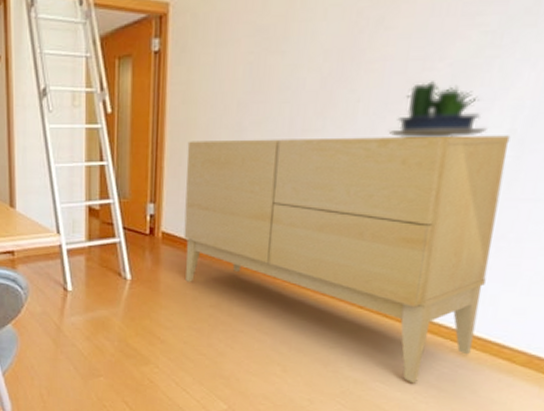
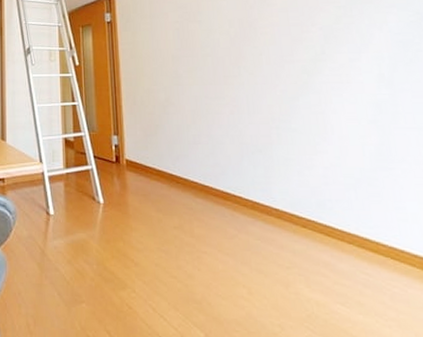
sideboard: present [184,135,511,384] -> none [138,78,412,305]
potted plant: present [389,81,487,137] -> none [290,40,362,81]

